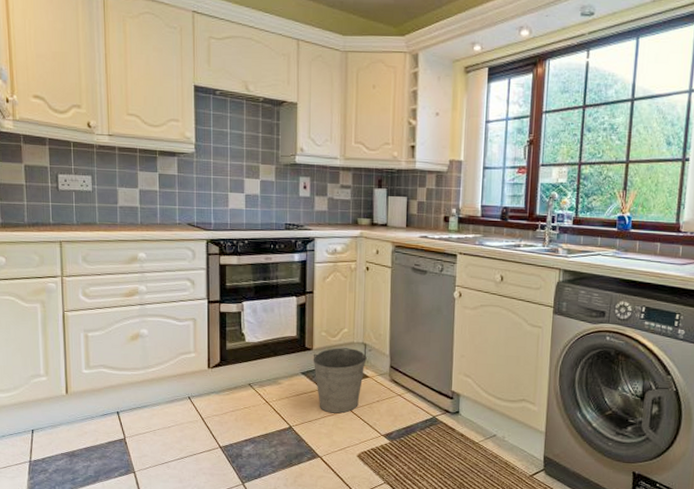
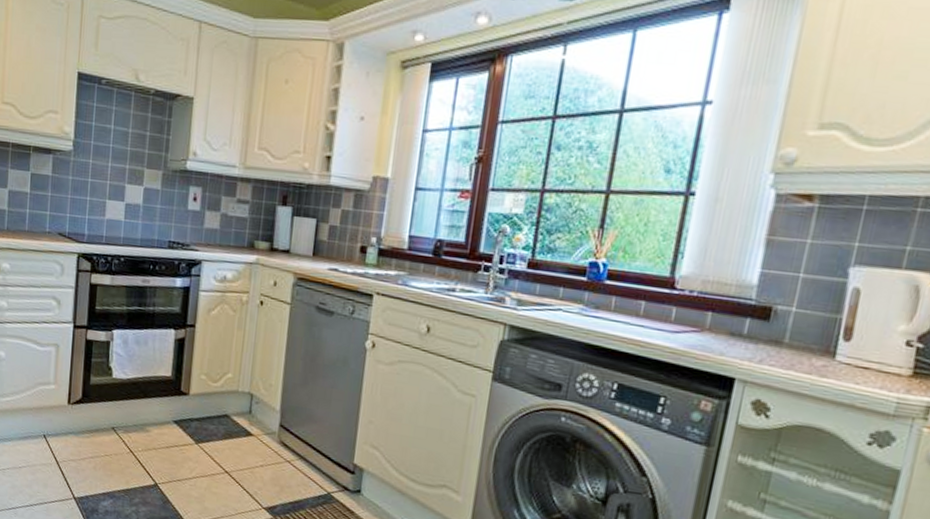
bucket: present [313,348,367,414] -> none [188,395,253,476]

